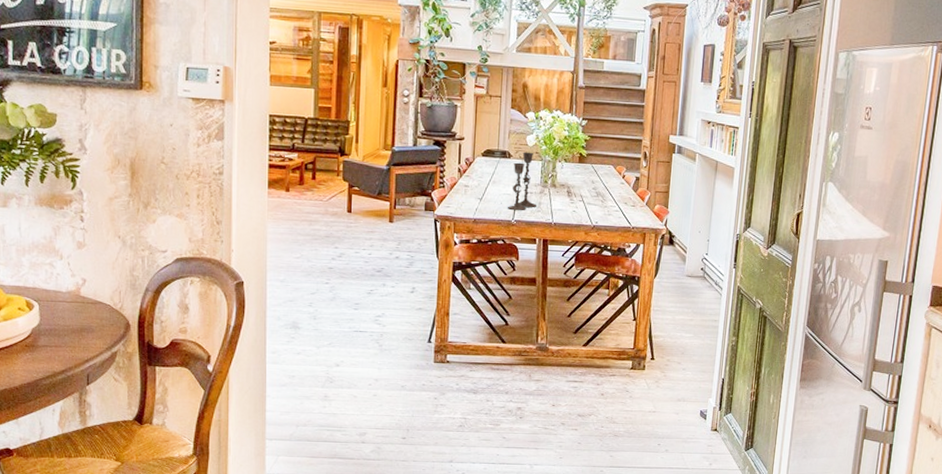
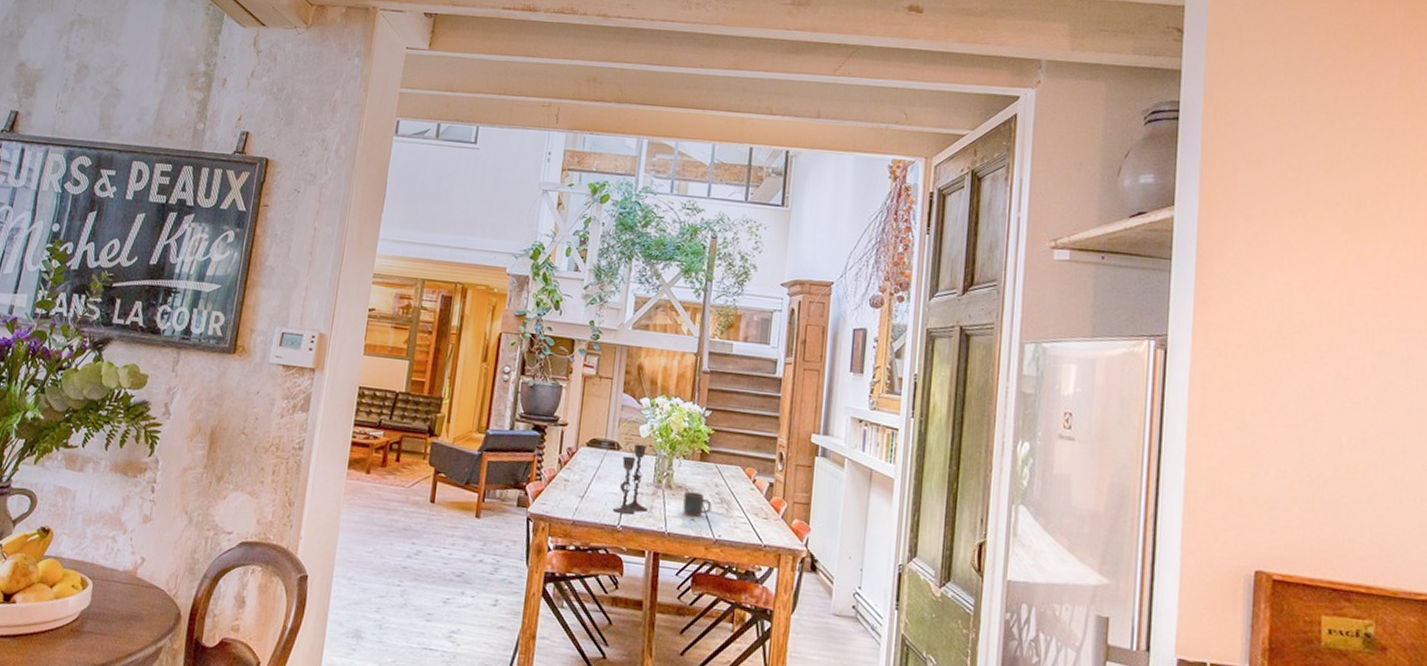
mug: none [566,188,589,209] -> present [682,491,712,517]

